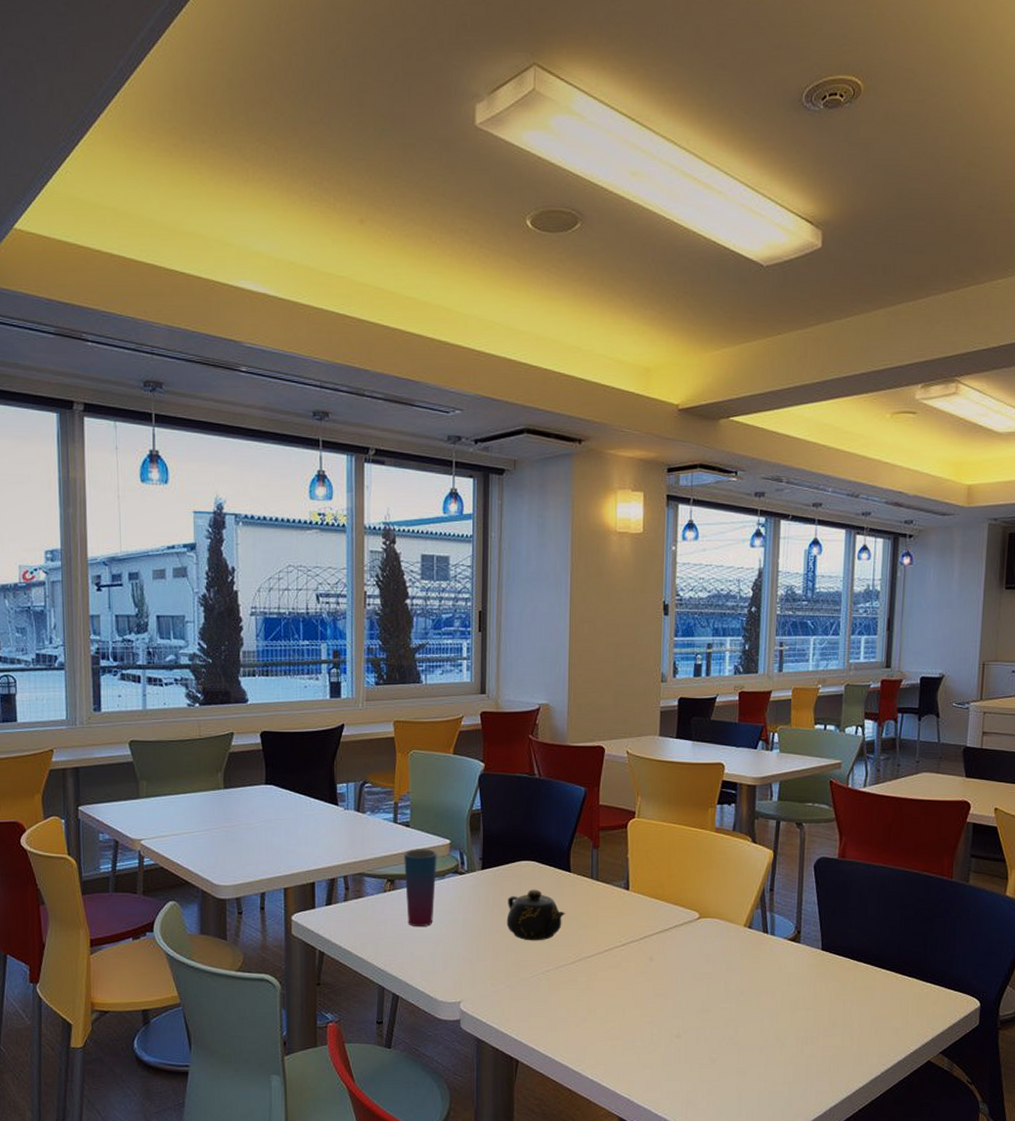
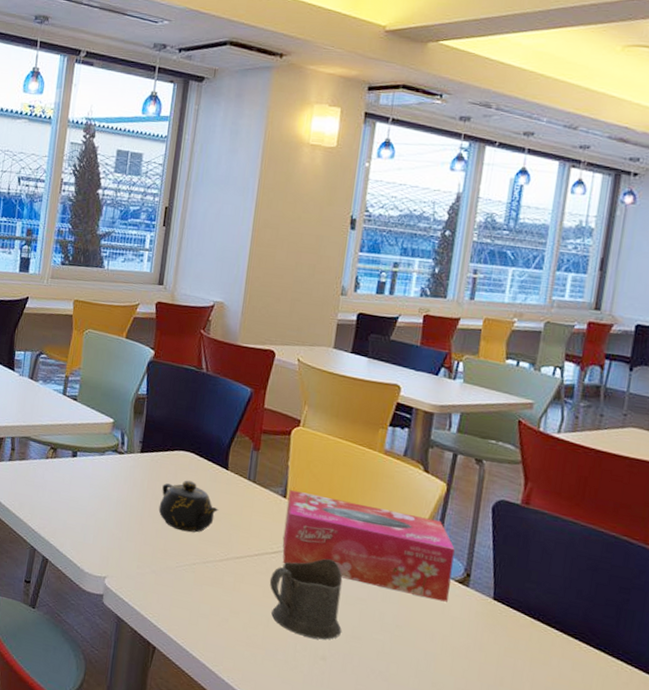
cup: present [404,849,437,927] -> none [64,422,100,498]
cup: none [621,941,692,1019] -> present [269,558,343,640]
tissue box: none [630,882,785,961] -> present [282,490,455,602]

